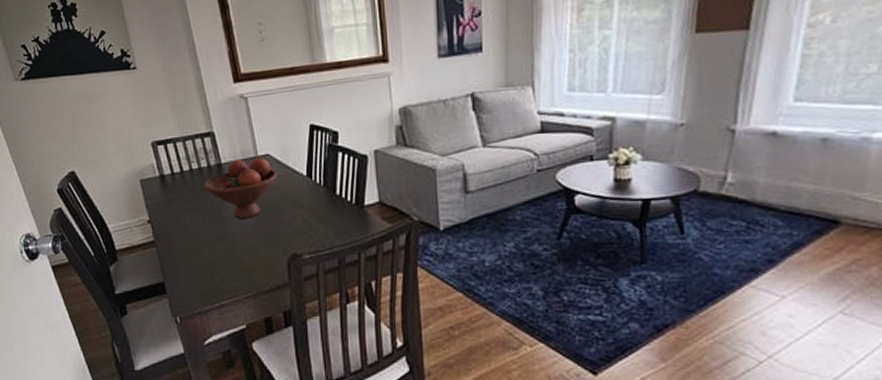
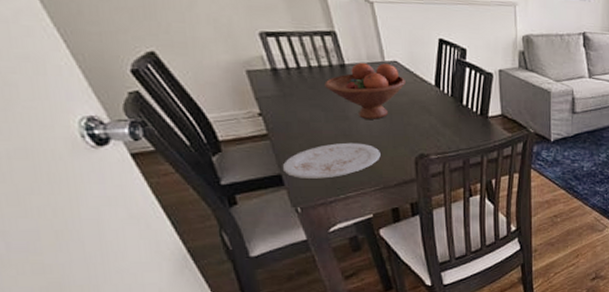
plate: none [166,245,254,286] -> present [283,142,381,179]

